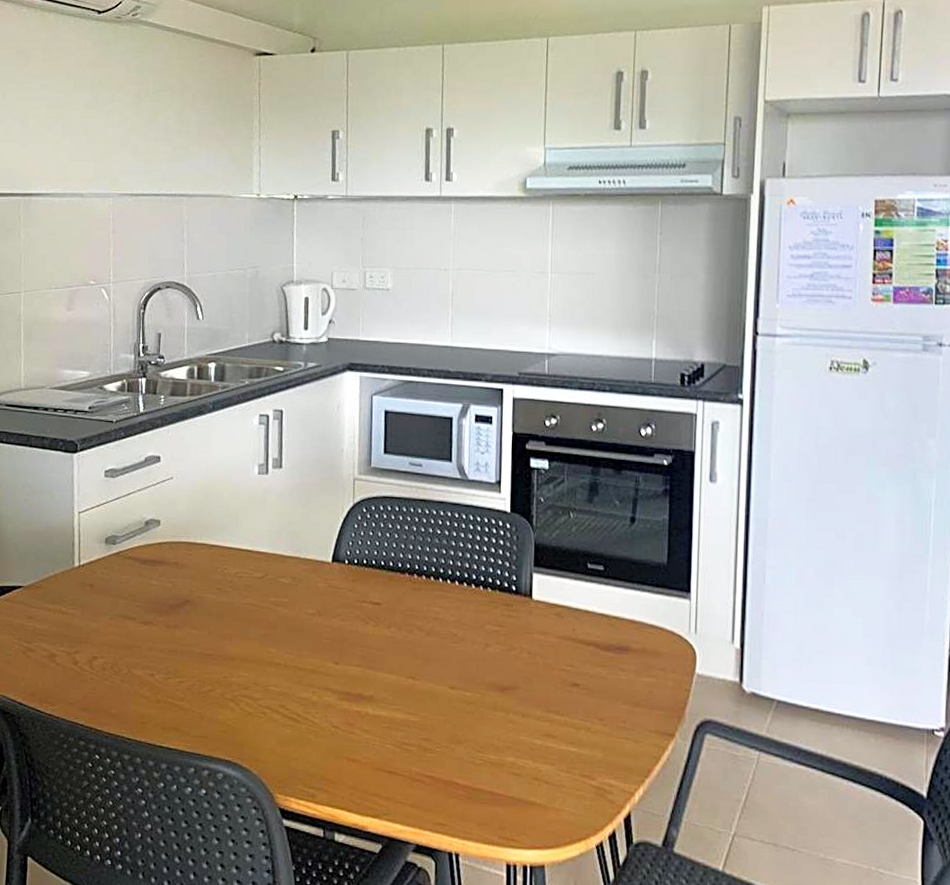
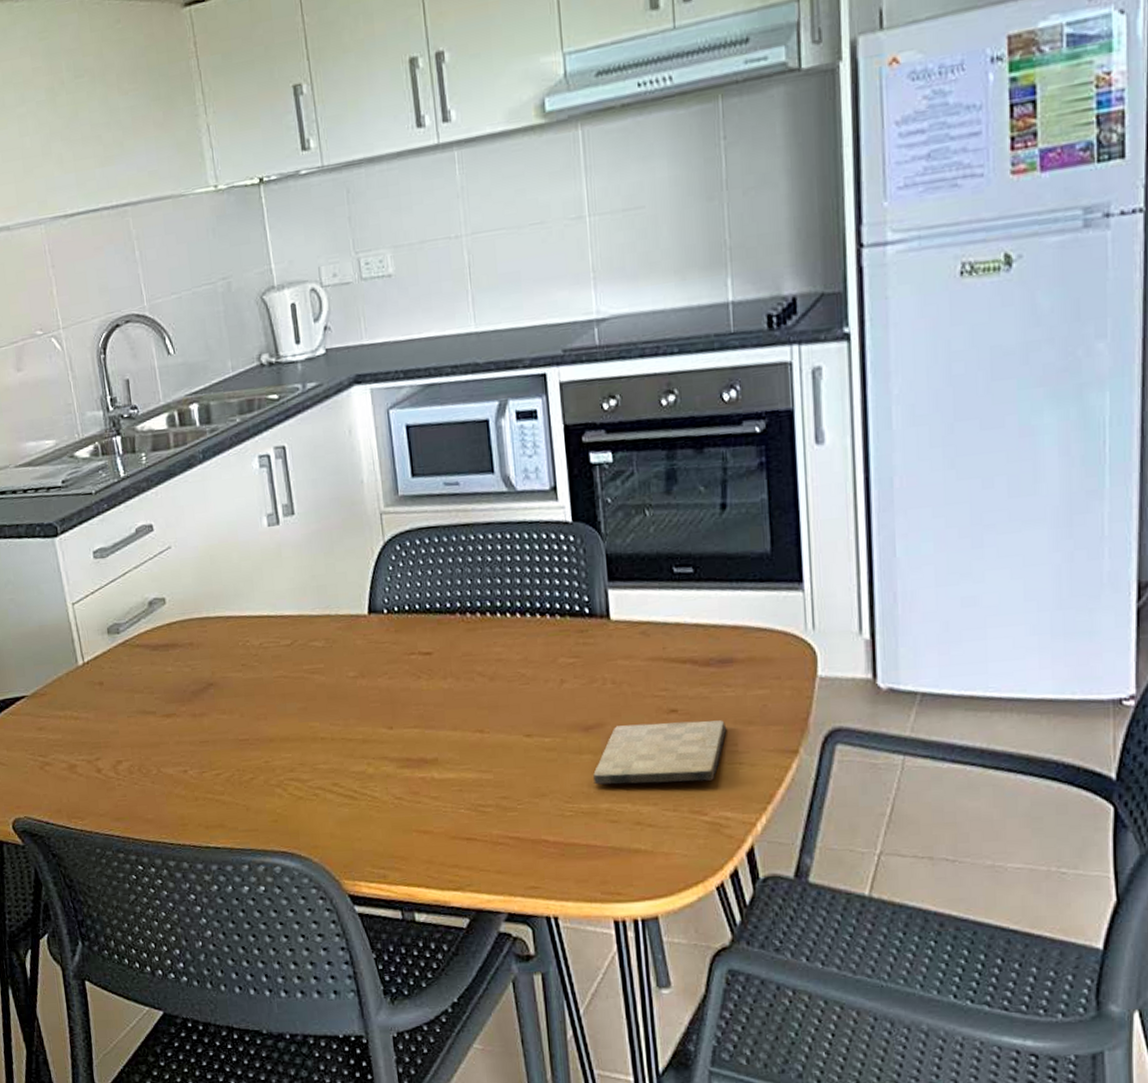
cutting board: none [503,691,618,750] -> present [593,720,727,785]

